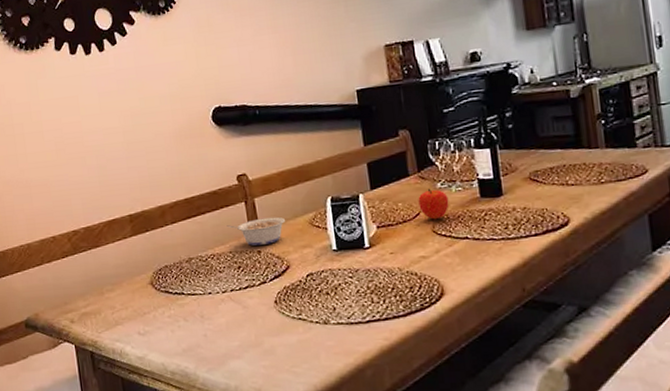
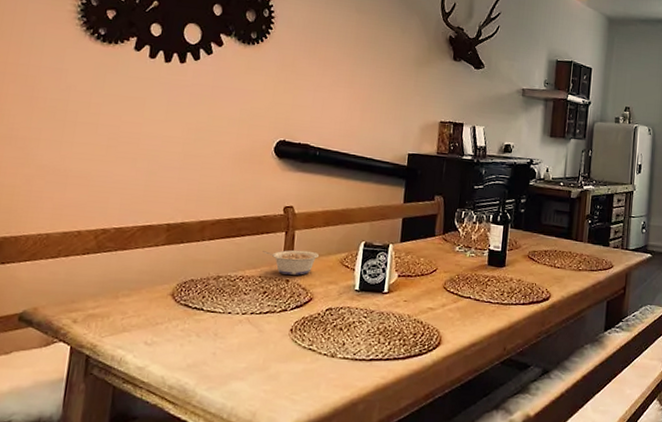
fruit: present [418,188,449,220] -> none [437,250,463,278]

